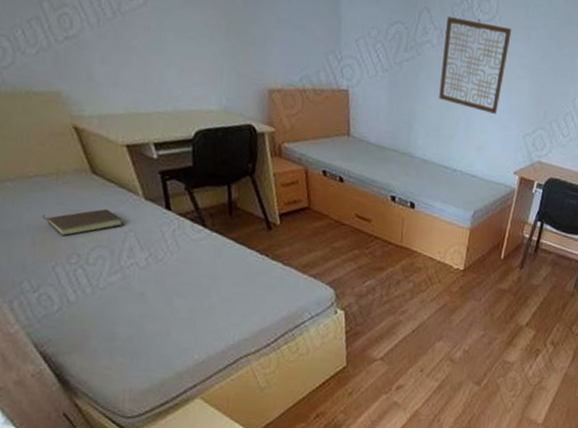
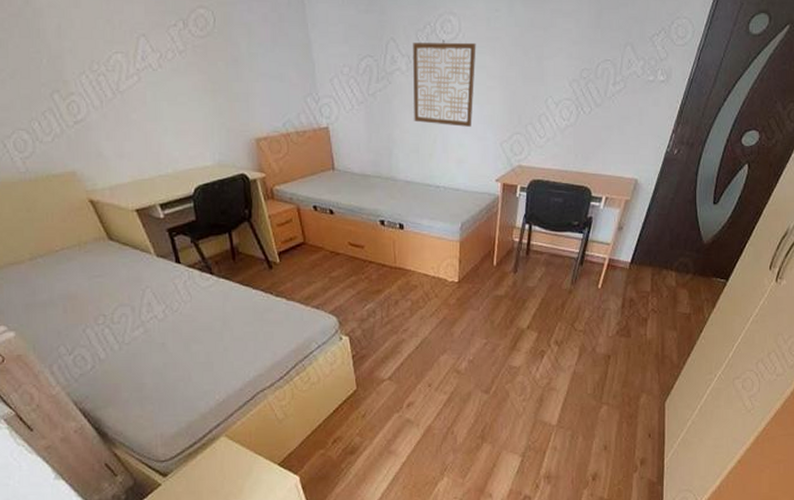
book: present [42,208,123,236] -> none [70,270,140,299]

